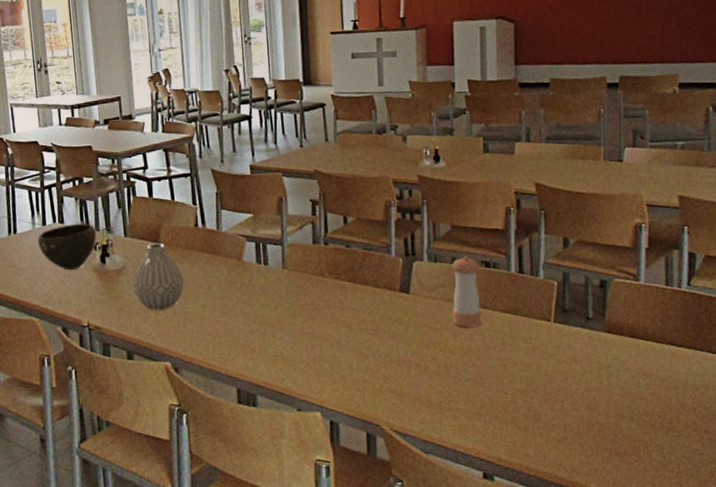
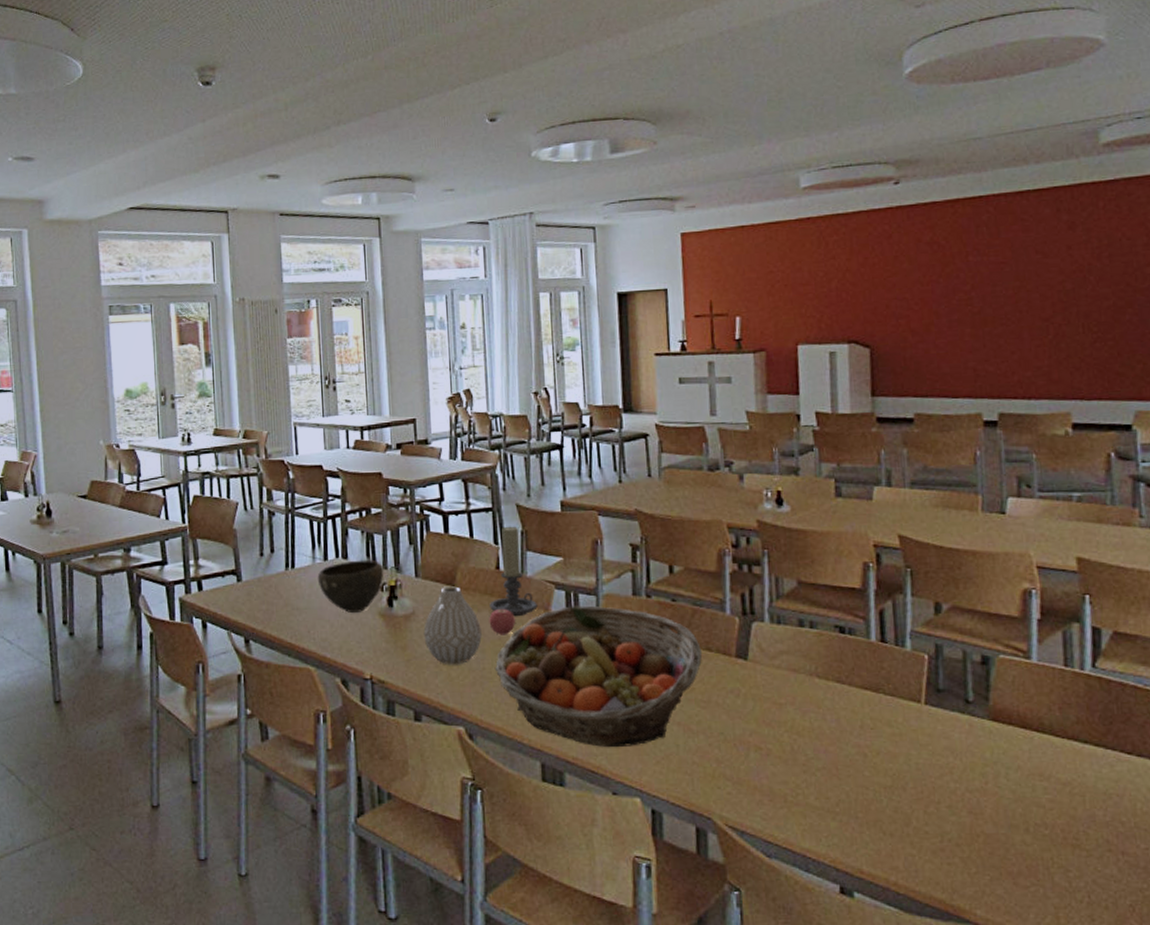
candle holder: none [190,188,232,267] -> present [489,526,538,617]
apple: none [190,260,213,283] -> present [489,608,515,635]
fruit basket: none [195,254,372,373] -> present [494,605,703,748]
pepper shaker: present [452,256,482,328] -> none [799,618,836,705]

